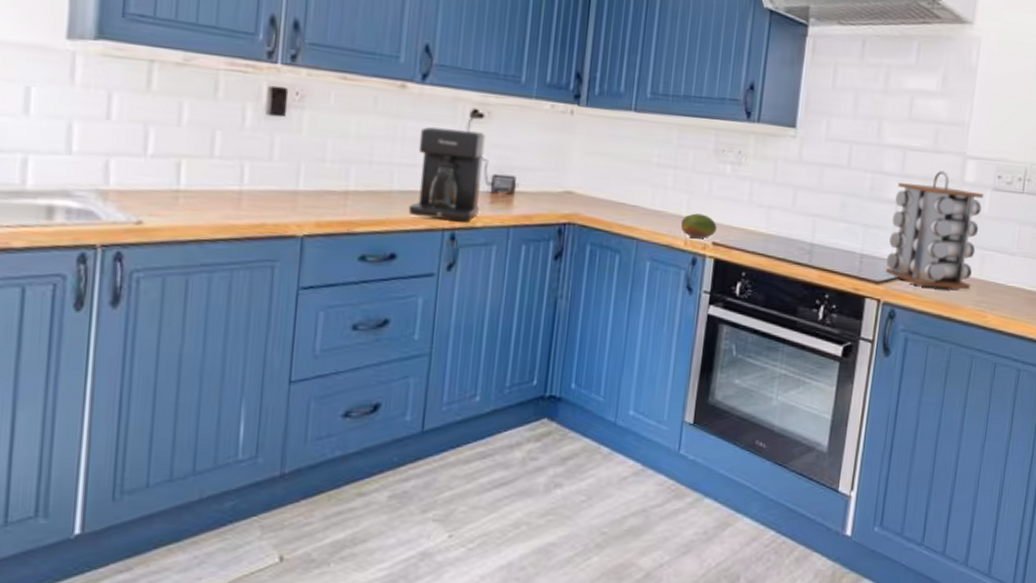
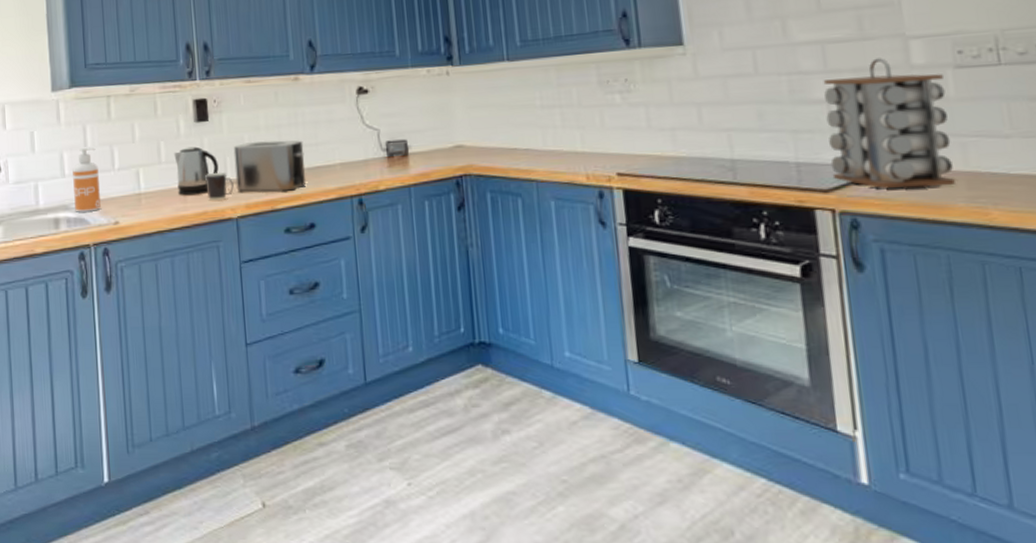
soap dispenser: none [80,121,123,204] -> present [72,148,101,212]
kettle: none [230,143,289,204] -> present [174,146,219,196]
mug: none [268,178,305,213] -> present [205,171,234,201]
toaster: none [307,150,399,216] -> present [233,140,307,194]
coffee maker: present [408,126,486,222] -> none [316,106,380,188]
fruit: present [680,213,717,239] -> none [578,146,619,172]

